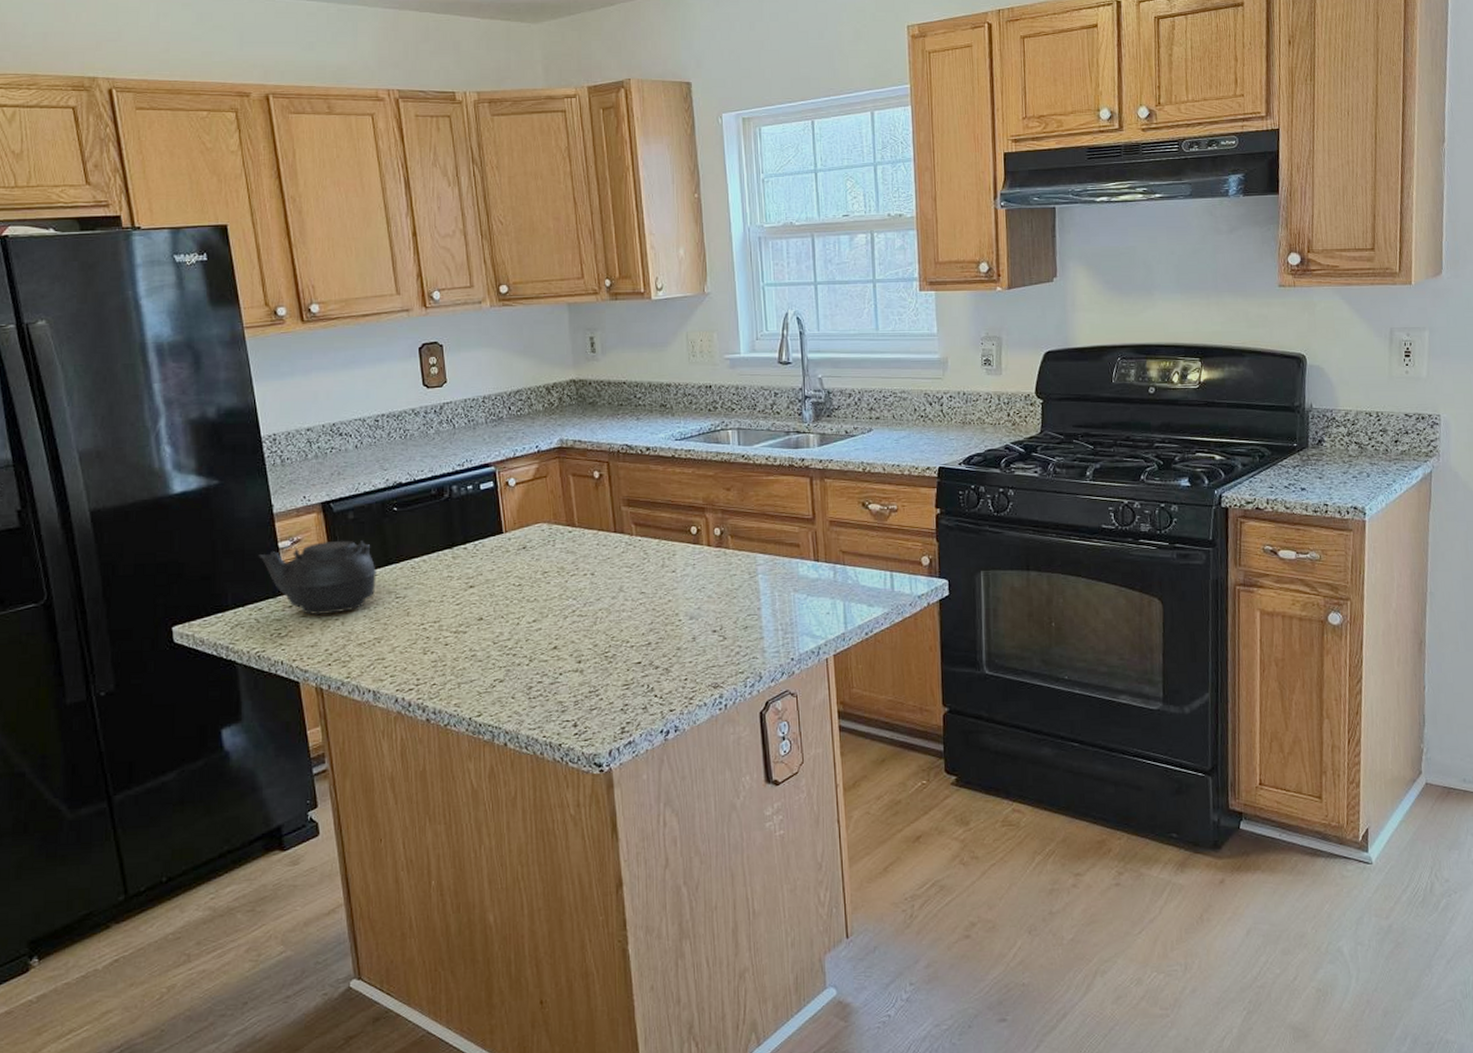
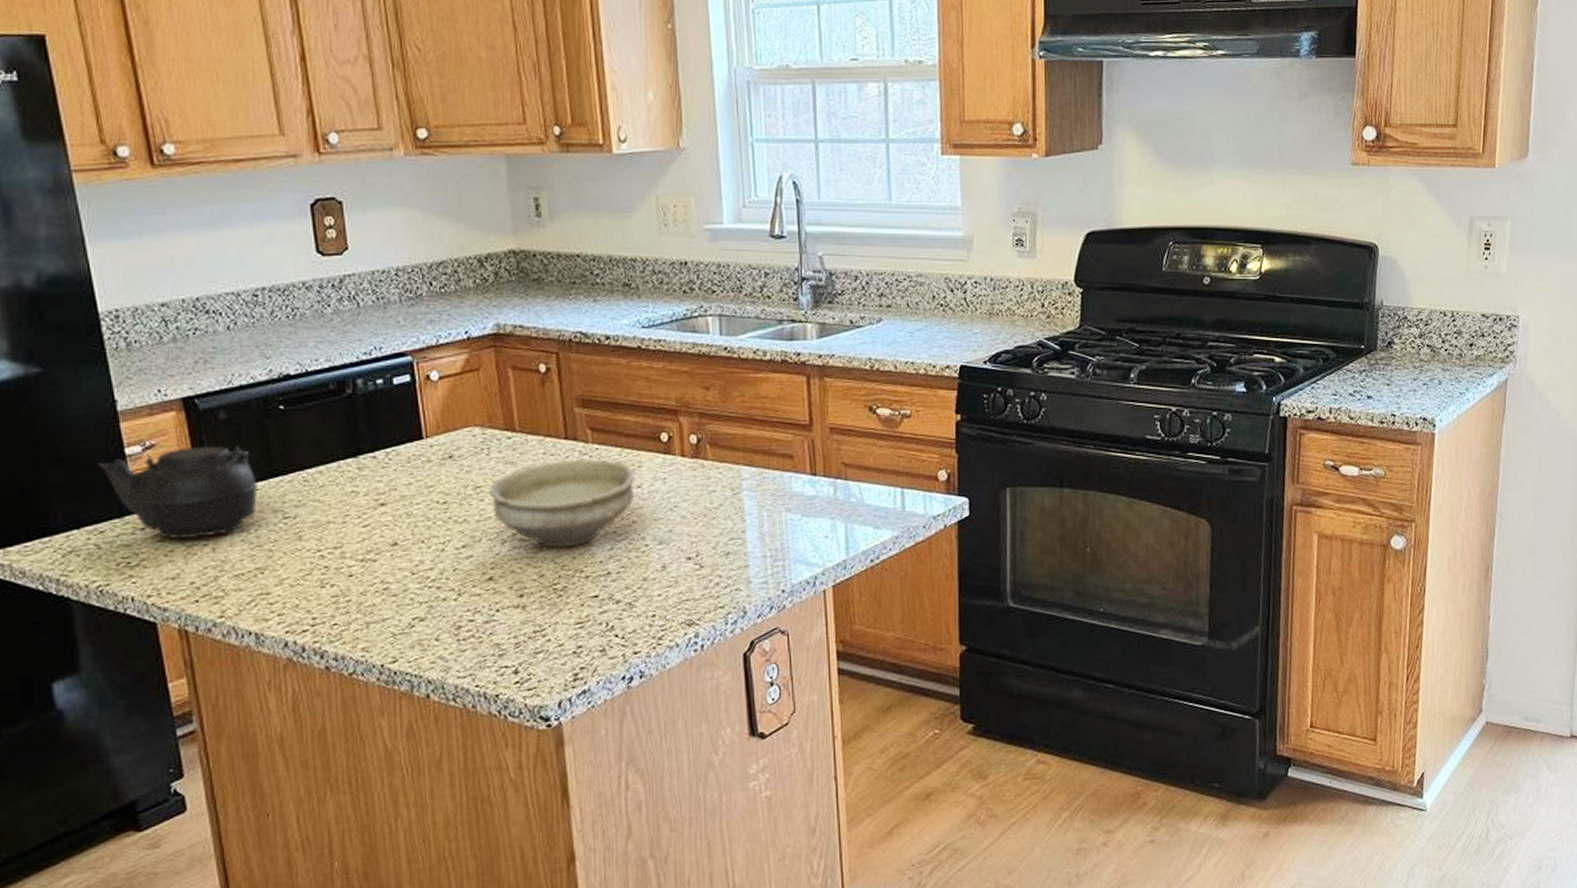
bowl: none [554,549,670,622] -> present [489,459,635,548]

